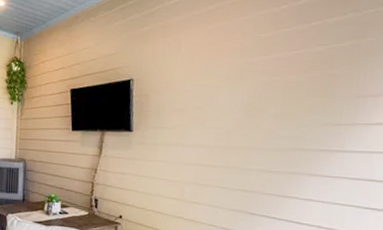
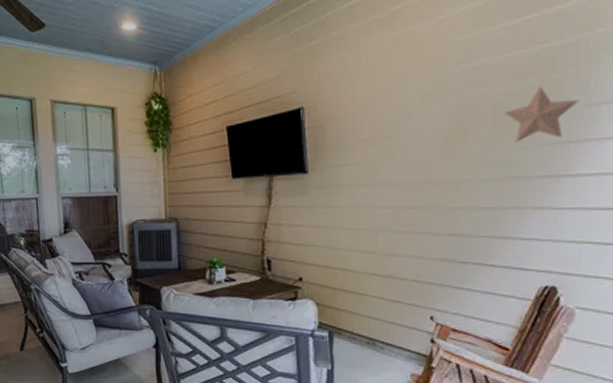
decorative star: none [291,79,350,121] -> present [503,87,579,142]

